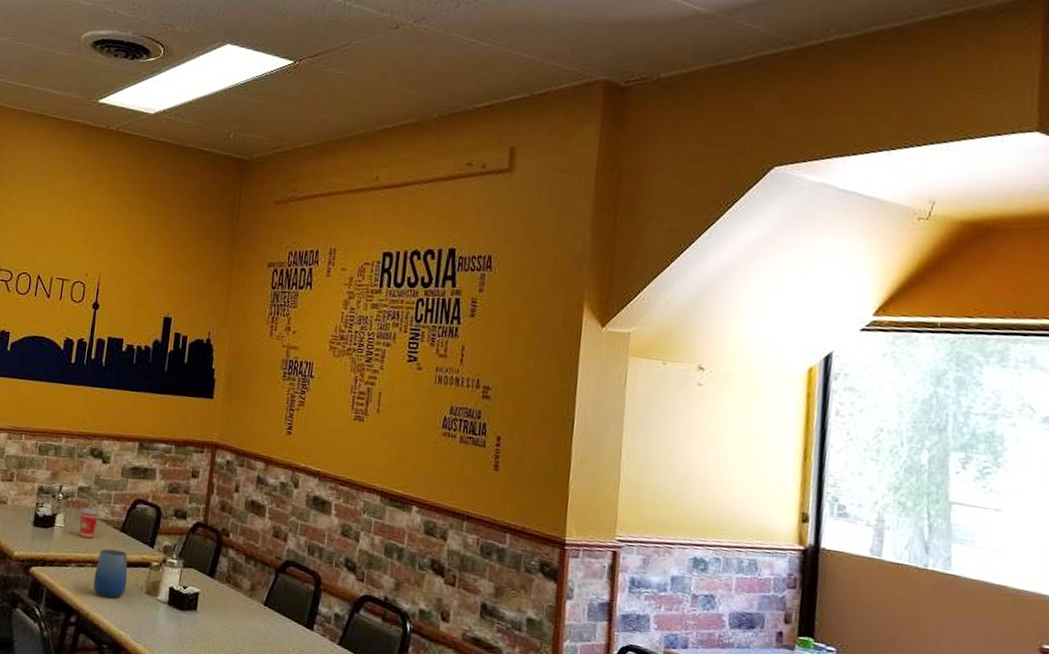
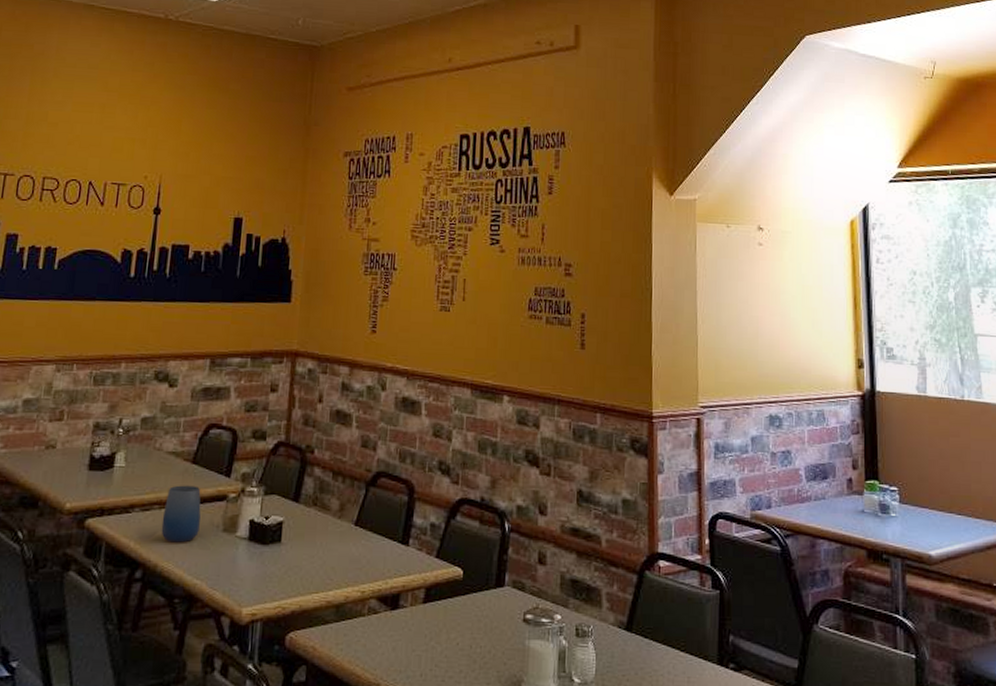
beverage cup: present [79,492,99,540] -> none [142,423,166,478]

